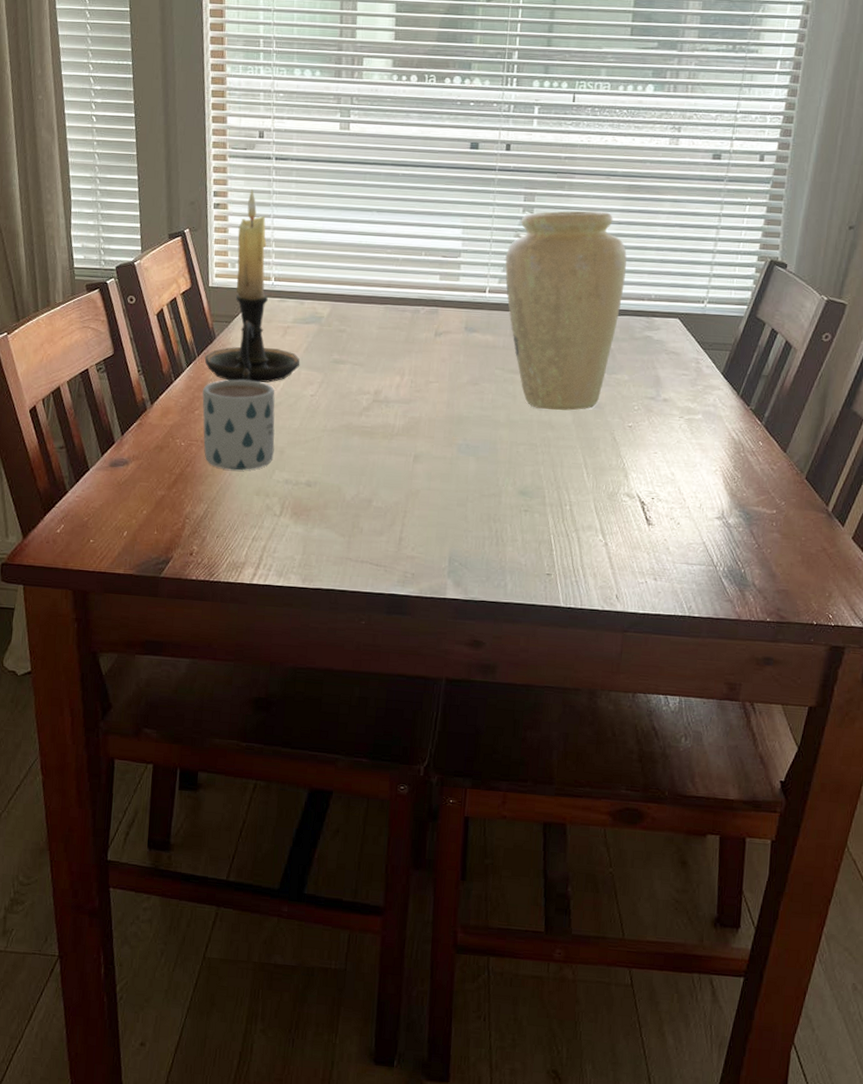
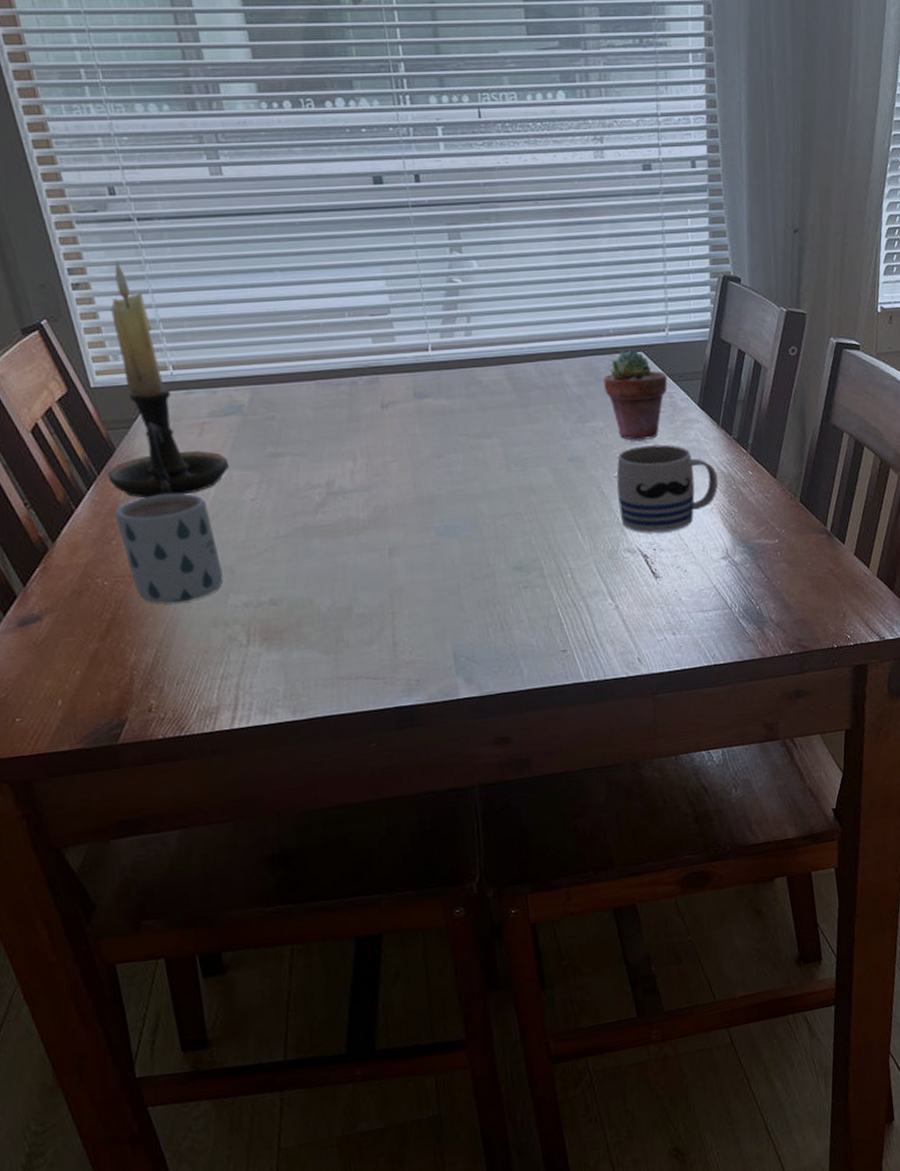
vase: present [505,210,627,411] -> none [442,242,580,473]
mug: none [626,402,728,485] -> present [616,444,719,533]
potted succulent: none [636,315,698,398] -> present [603,349,668,441]

